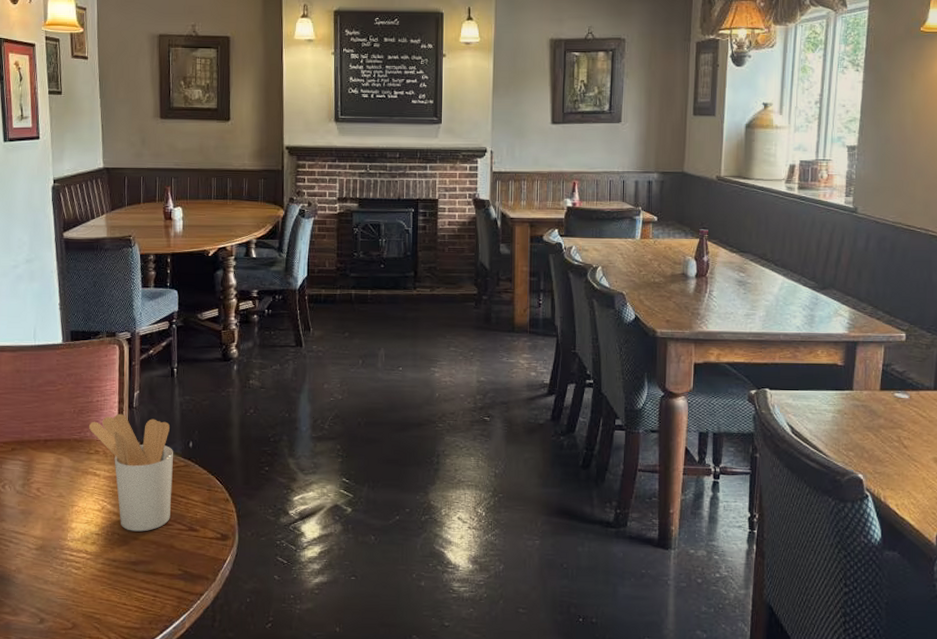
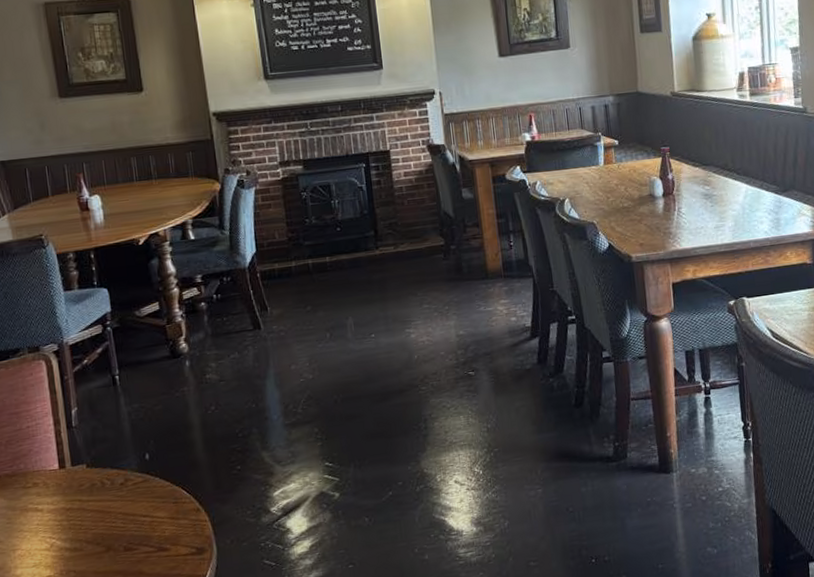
utensil holder: present [88,413,173,532] -> none [21,435,134,565]

